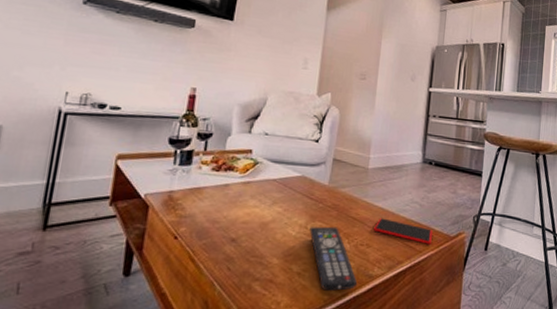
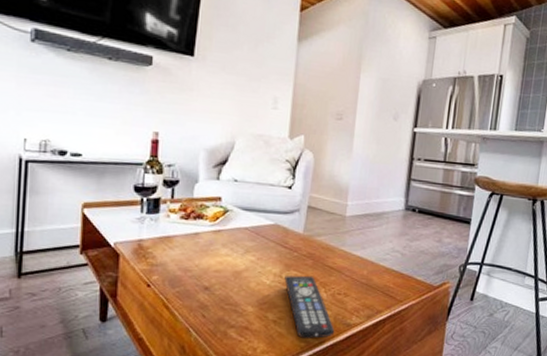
smartphone: present [374,218,433,244] -> none [351,267,415,294]

